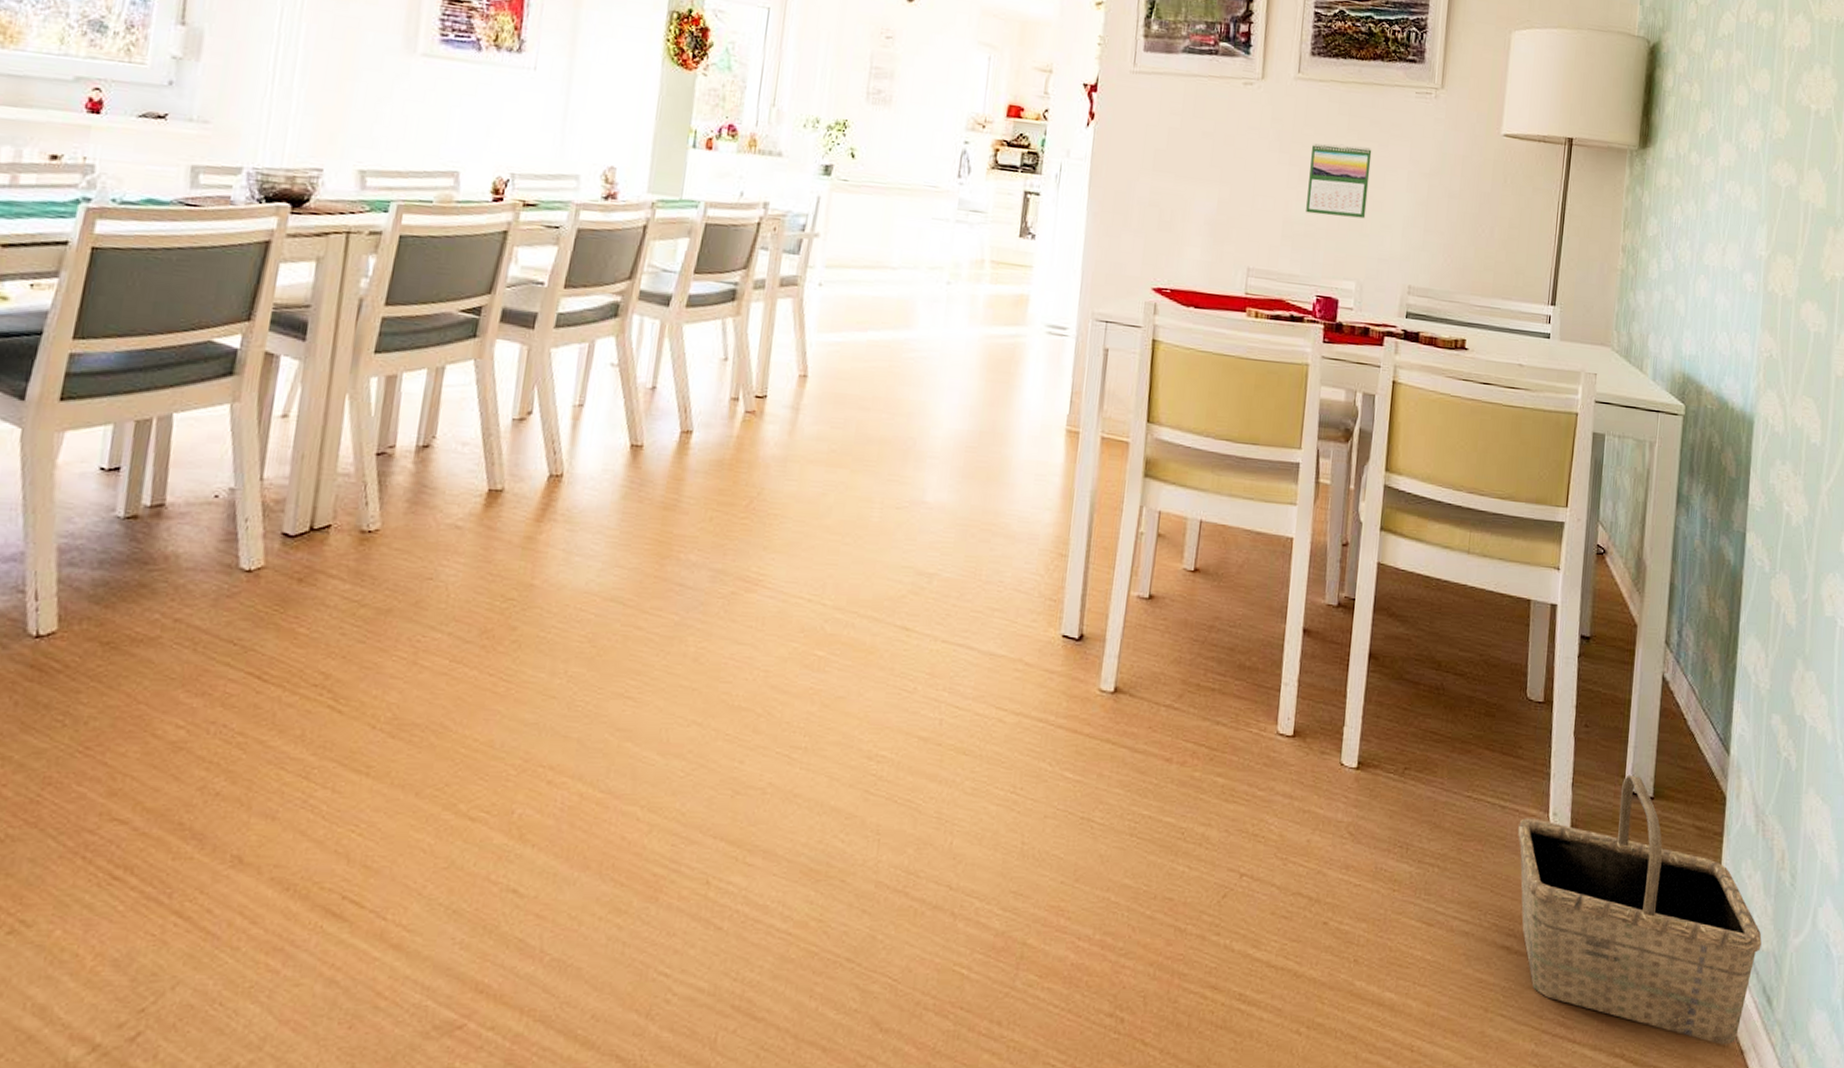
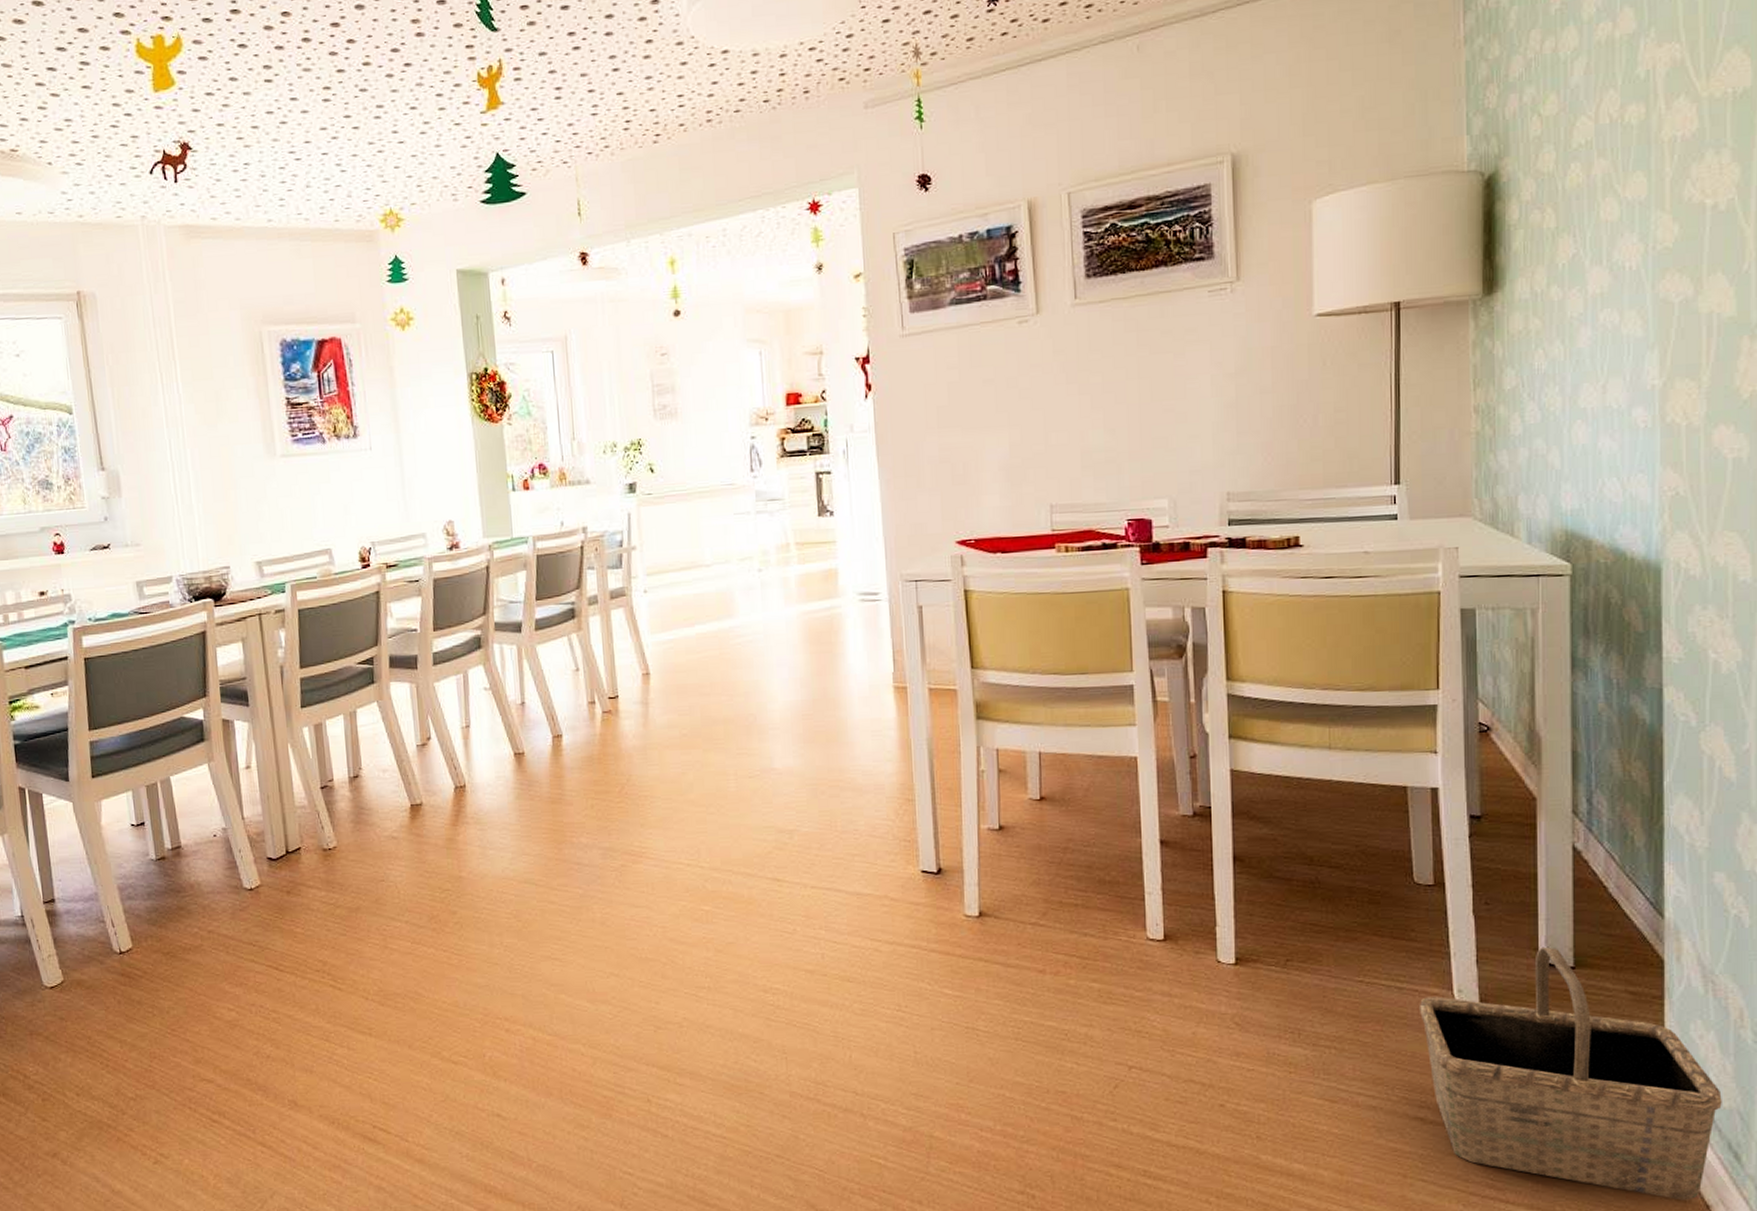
calendar: present [1306,143,1372,219] -> none [1101,360,1170,439]

